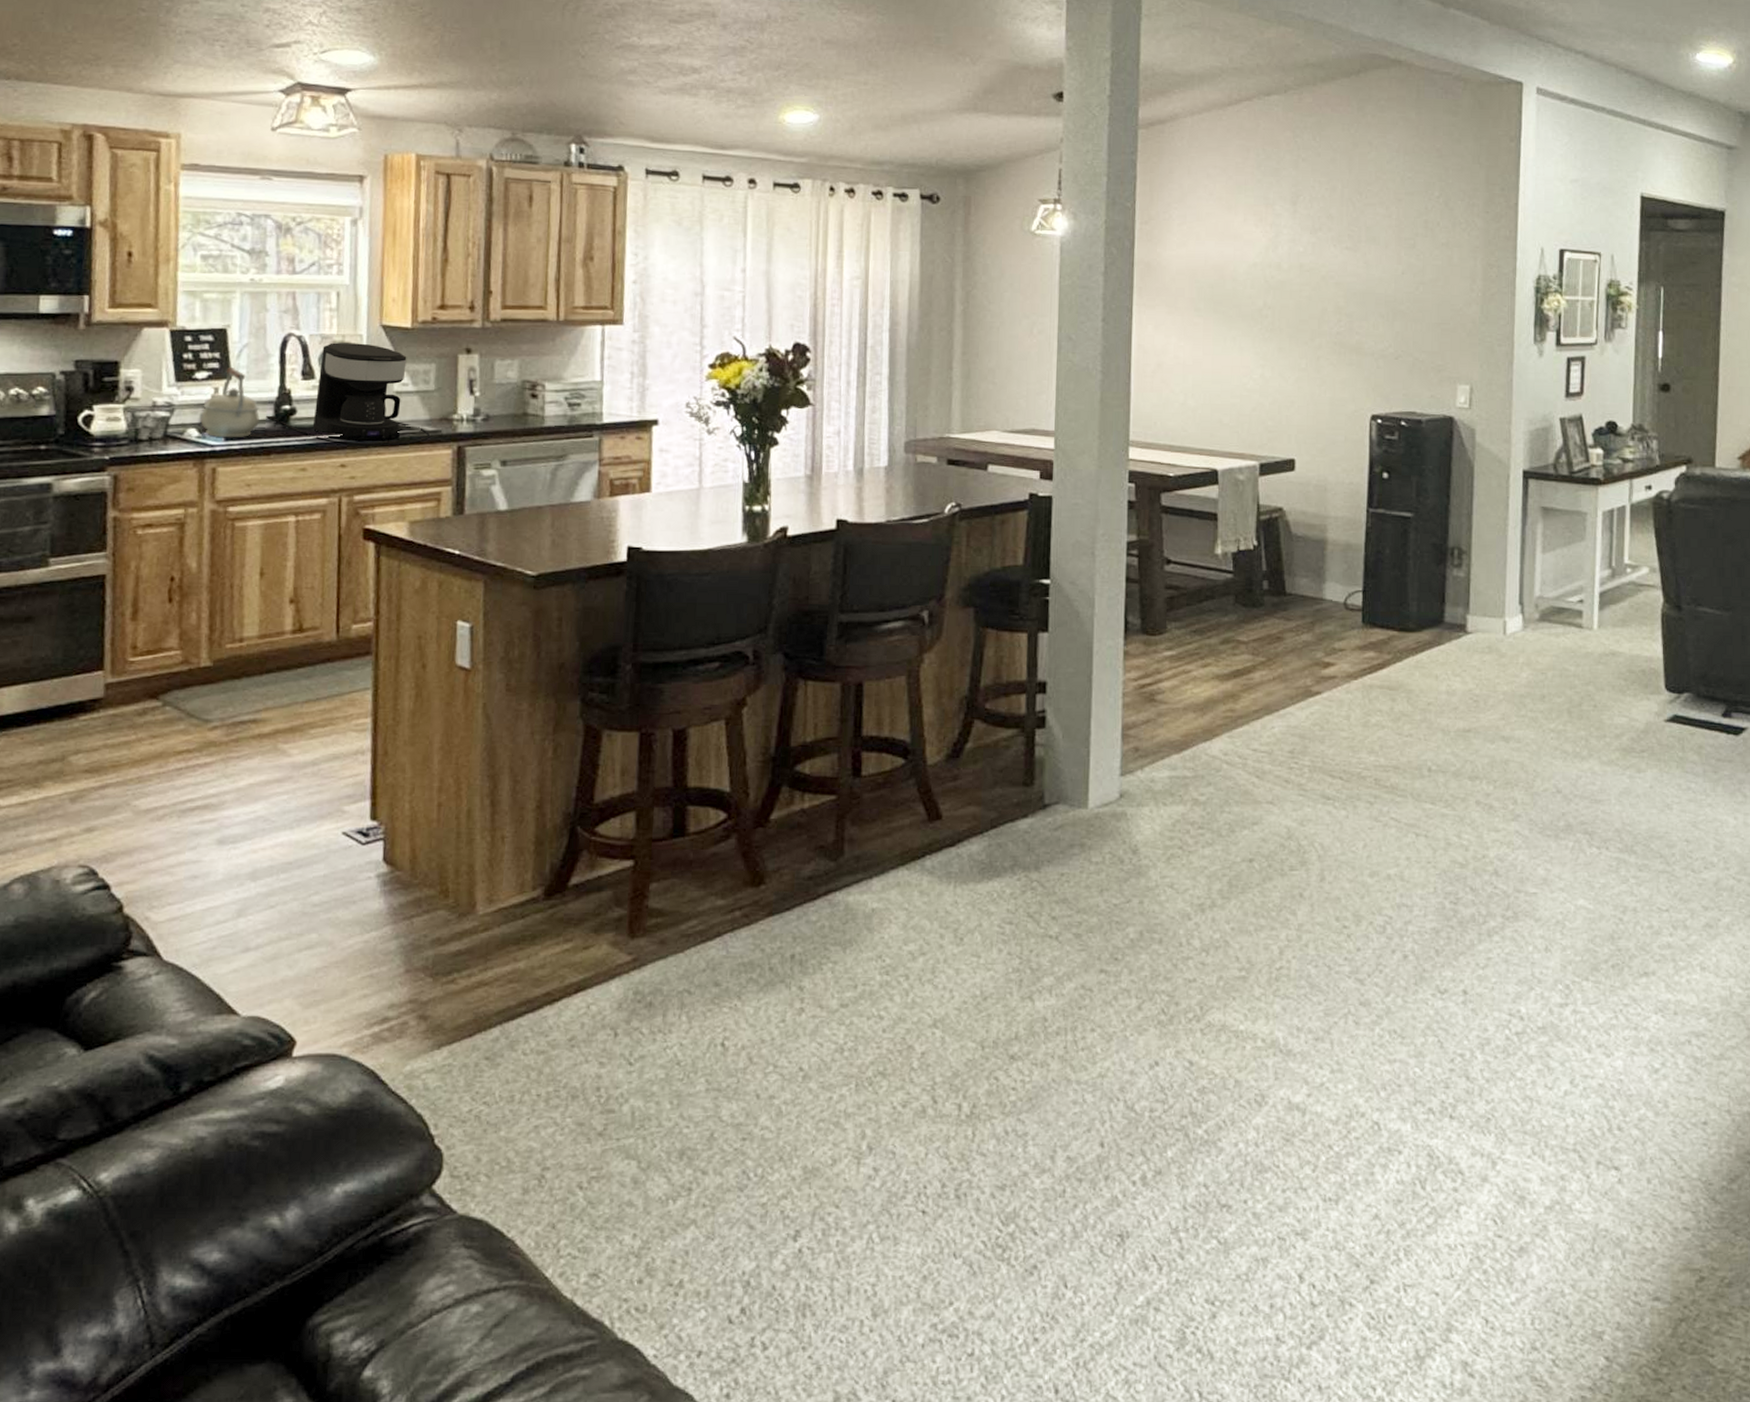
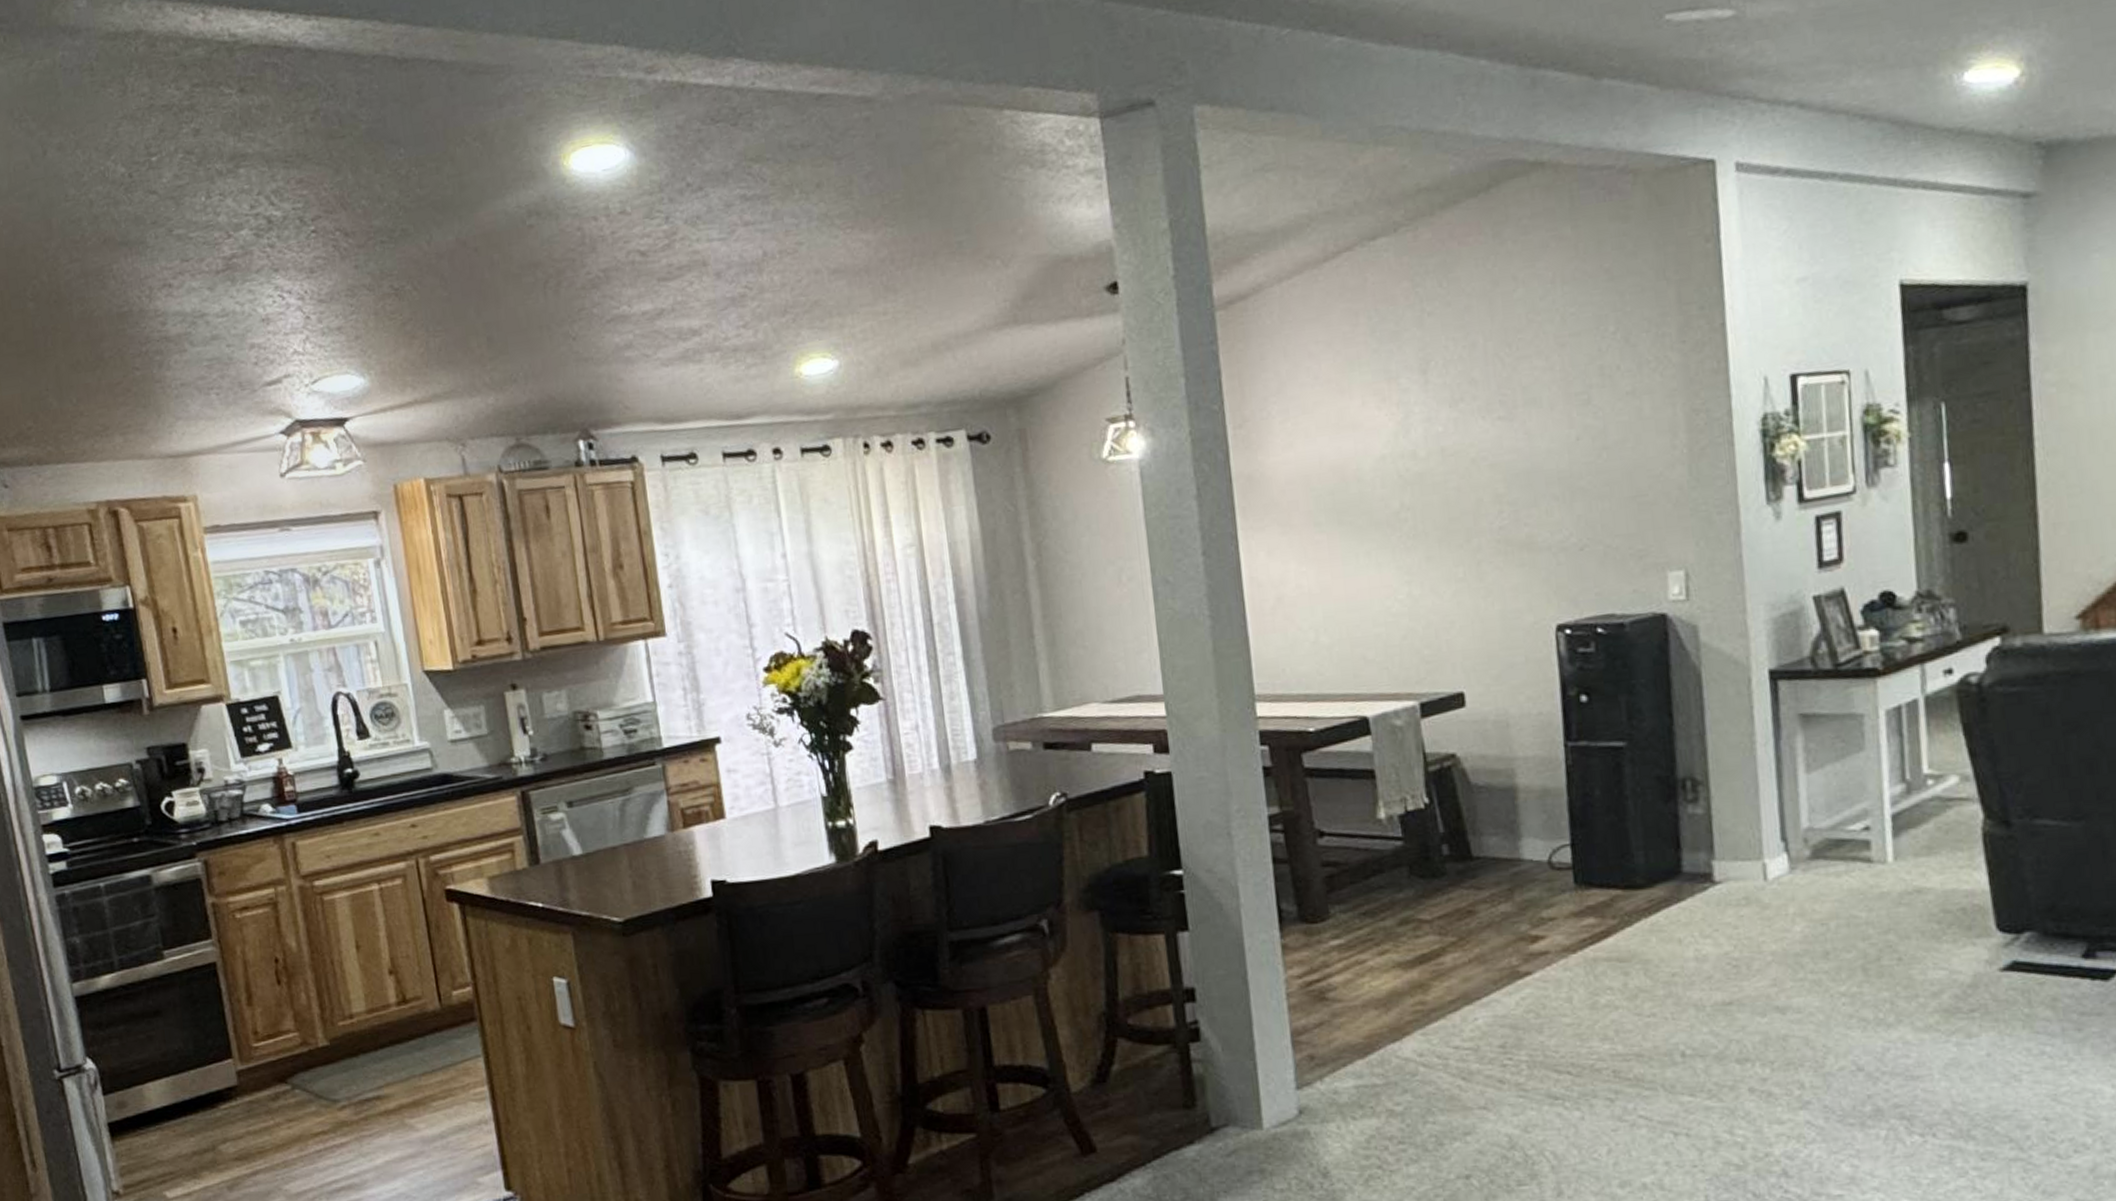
kettle: present [200,368,261,438] -> none [271,736,327,810]
coffee maker: present [266,342,431,446] -> none [331,693,493,804]

